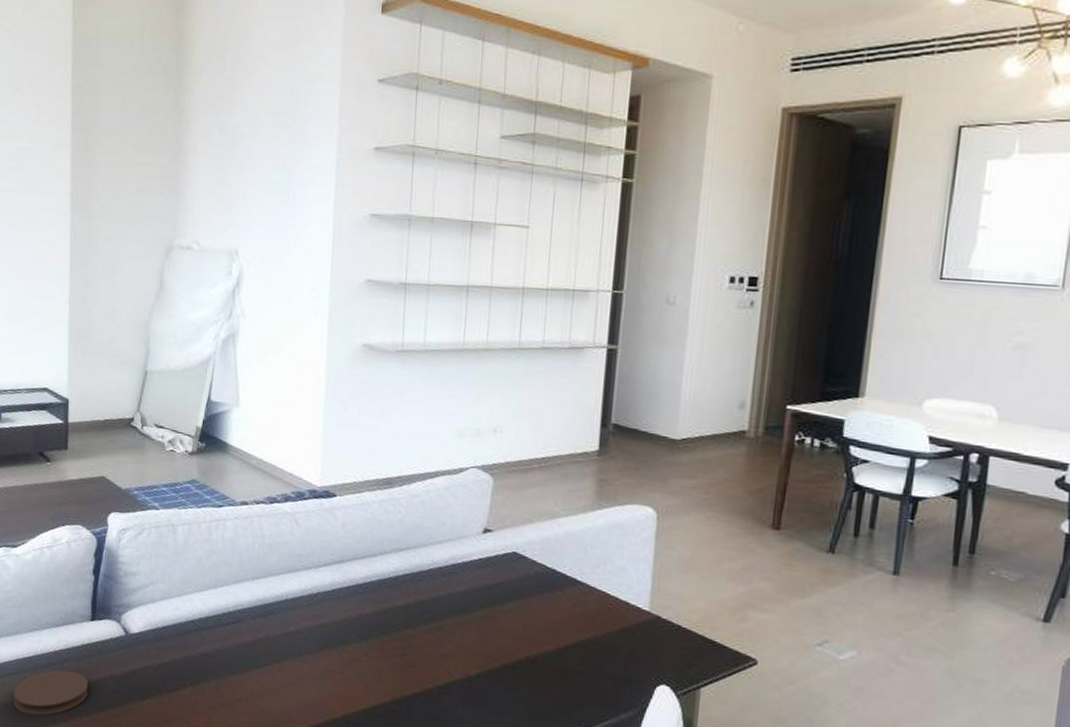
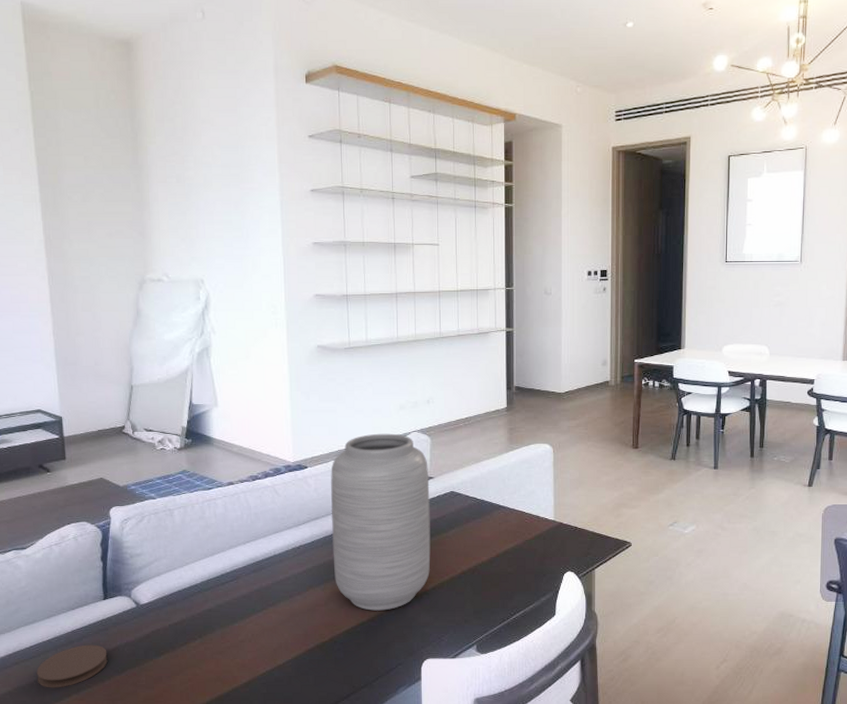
vase: none [355,463,487,693] -> present [331,433,431,611]

